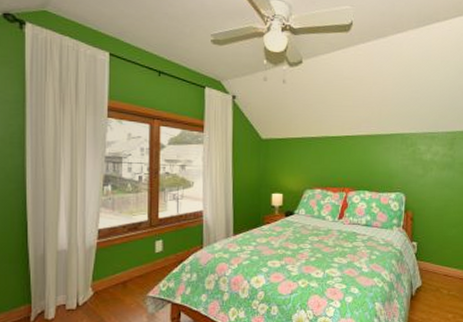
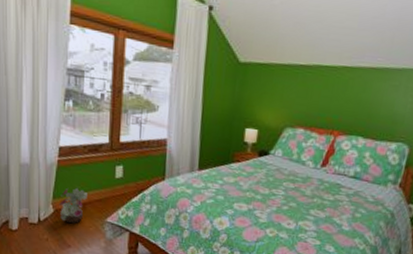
decorative plant: none [99,266,128,304] -> present [59,187,87,224]

